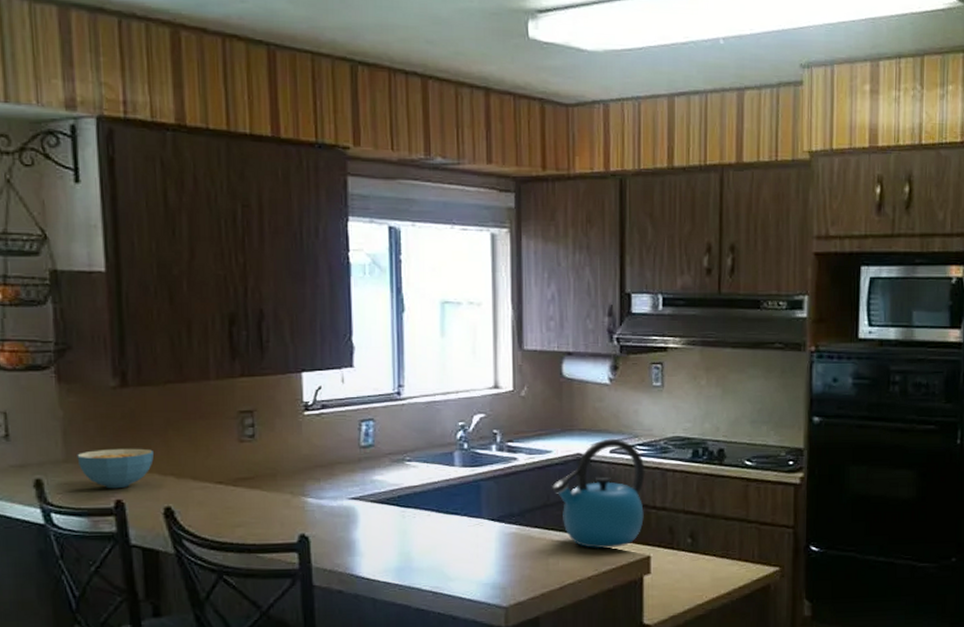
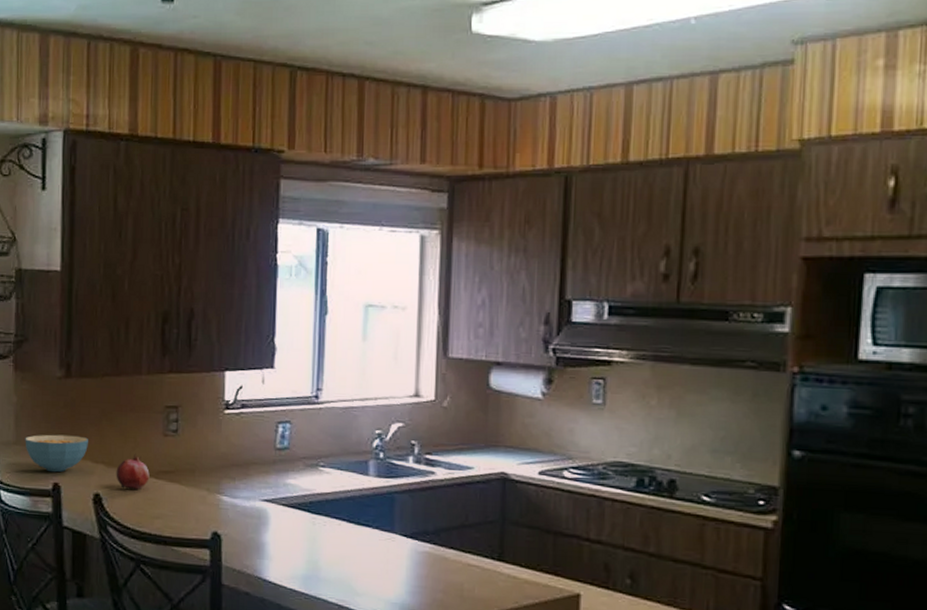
fruit: none [188,462,227,499] -> present [116,453,150,490]
kettle: present [552,438,645,549] -> none [471,458,579,580]

